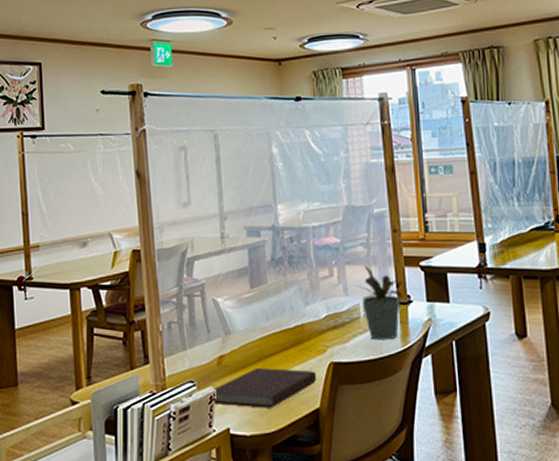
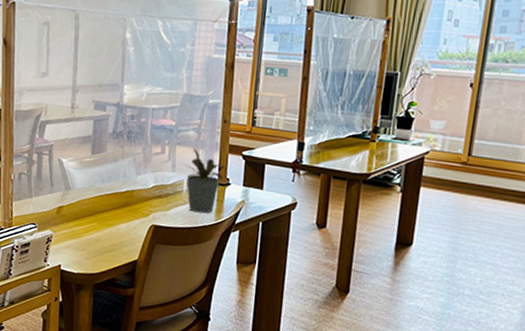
notebook: present [213,367,316,408] -> none [50,220,138,254]

